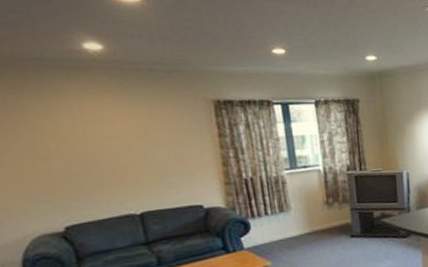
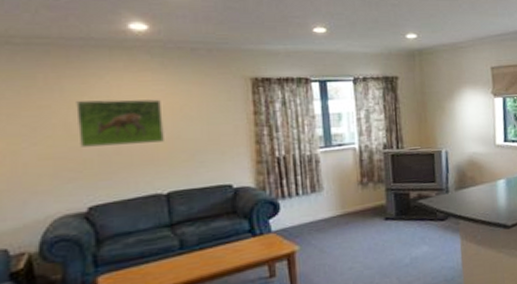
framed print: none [38,121,132,169] -> present [76,99,164,147]

